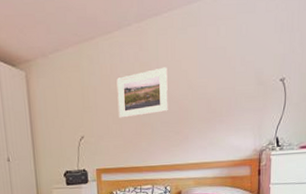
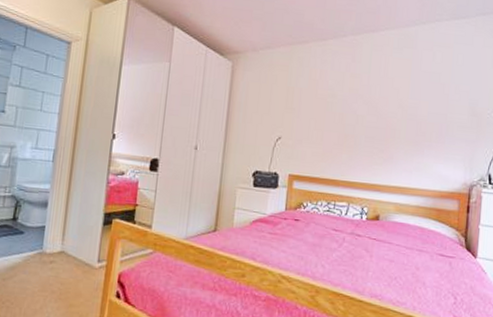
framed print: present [116,67,168,118] -> none [321,81,379,127]

